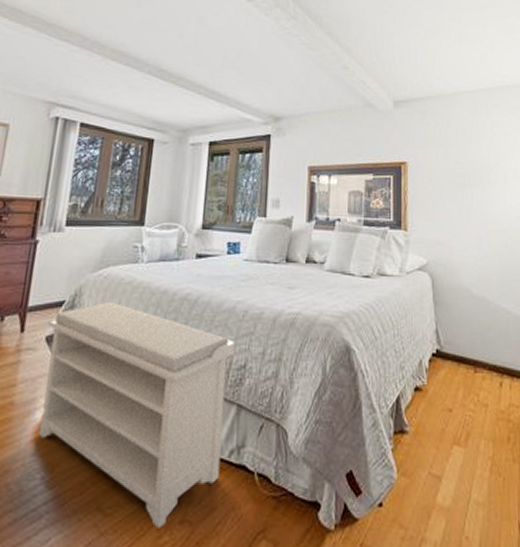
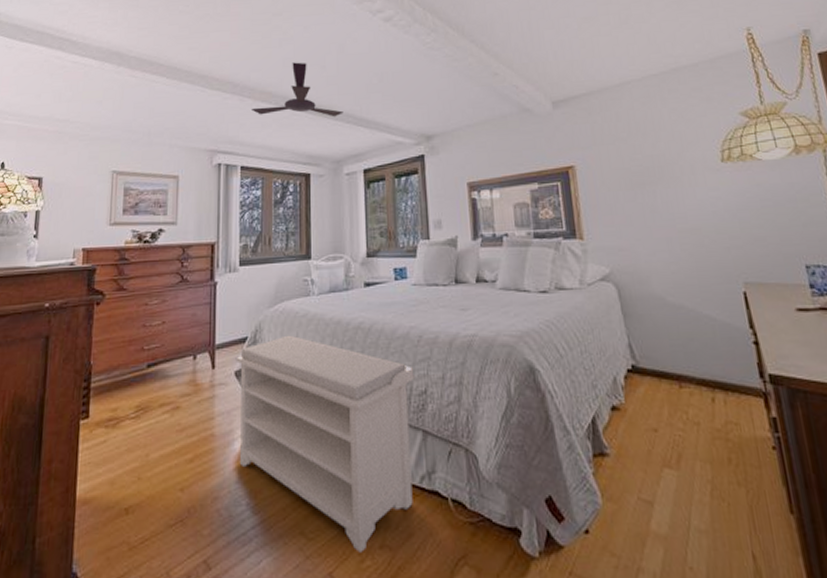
ceiling fan: none [99,25,196,87] -> present [250,62,344,117]

